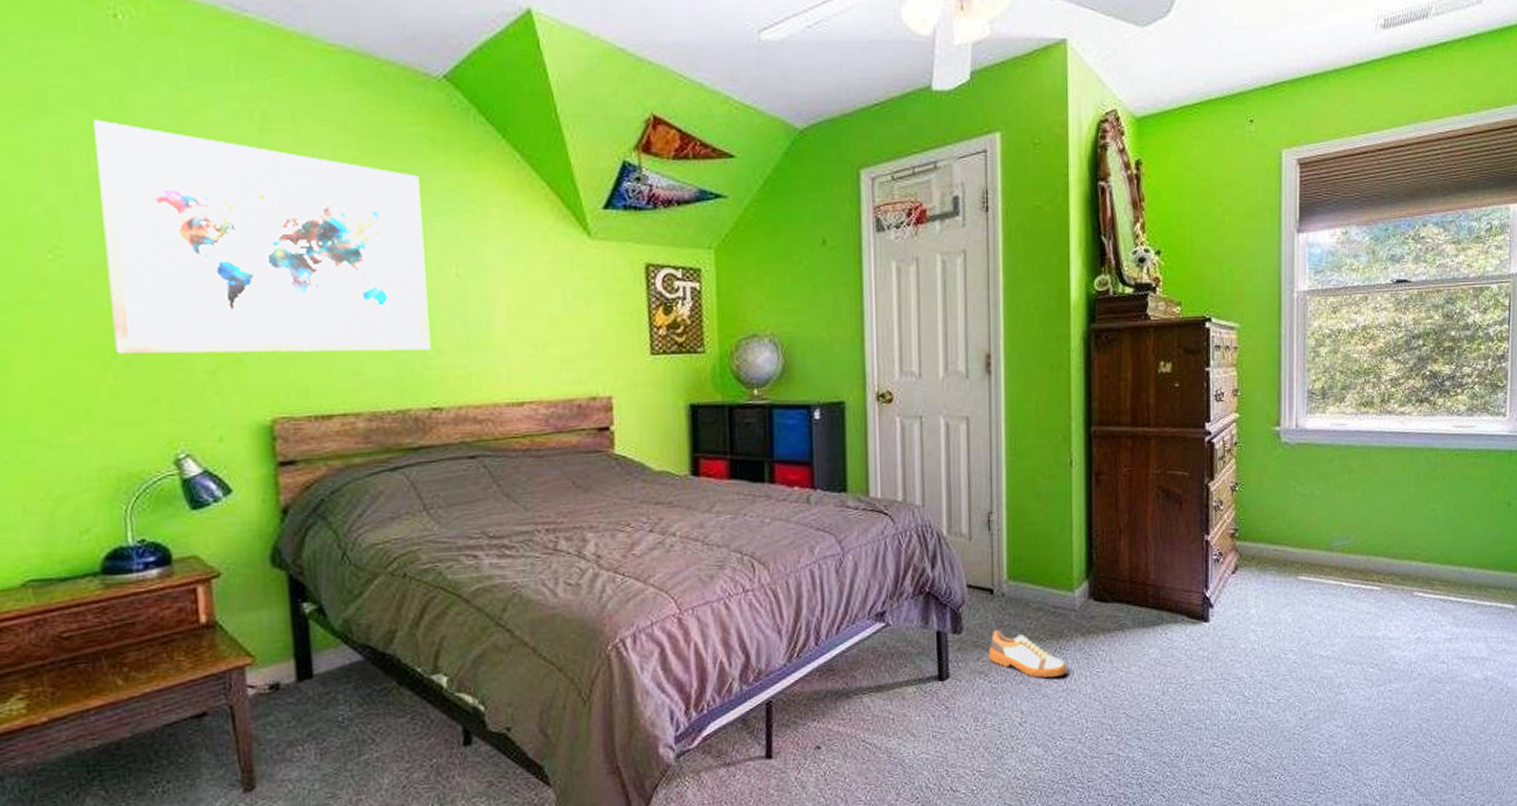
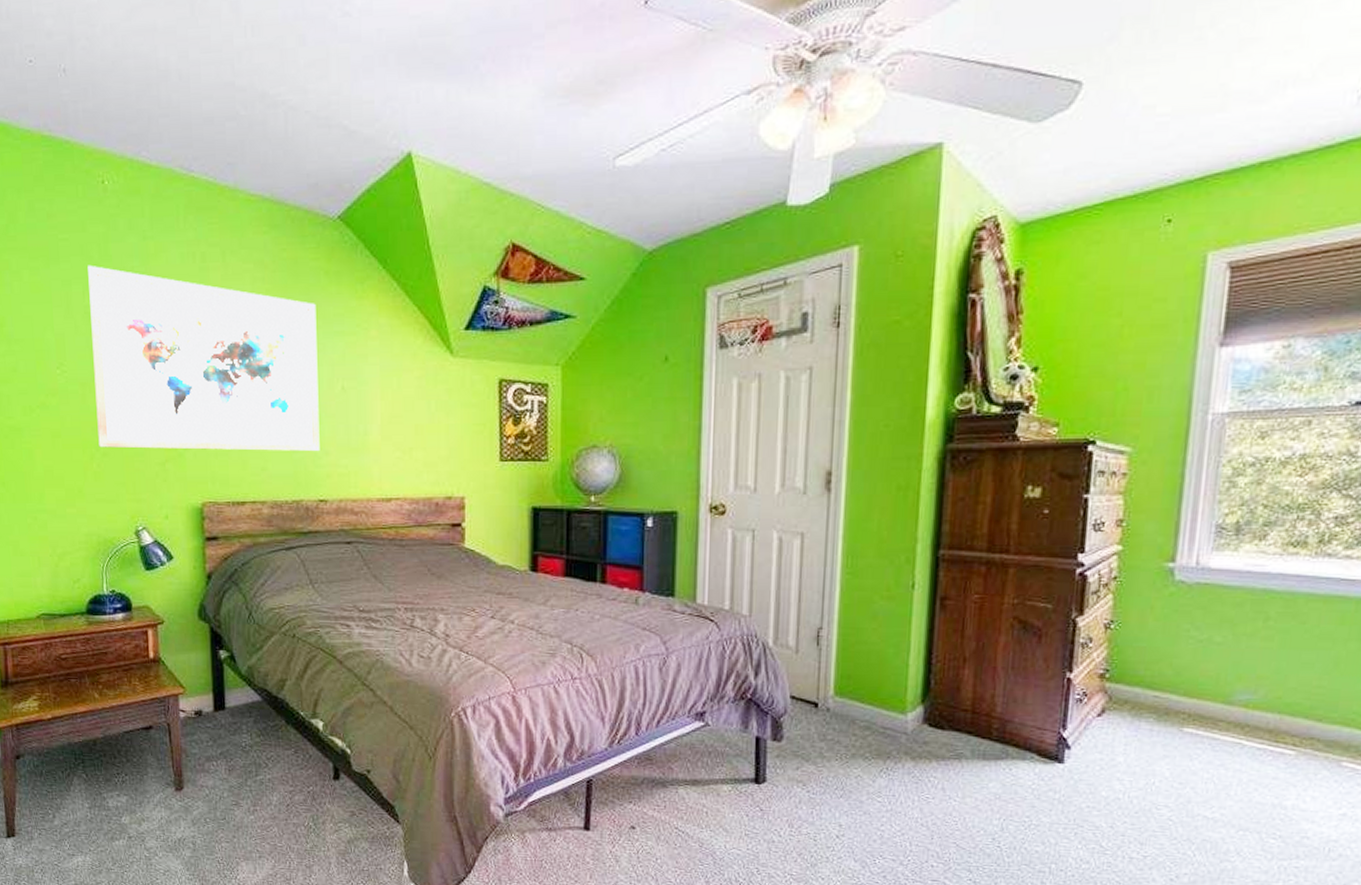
shoe: present [988,629,1068,678] -> none [808,742,894,796]

